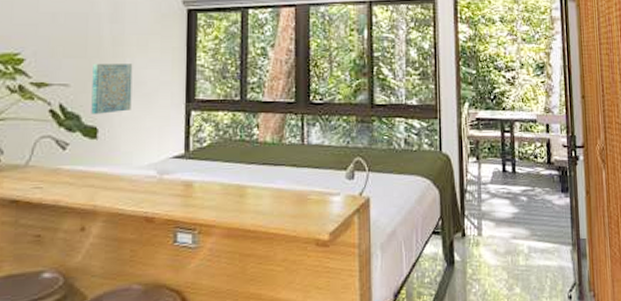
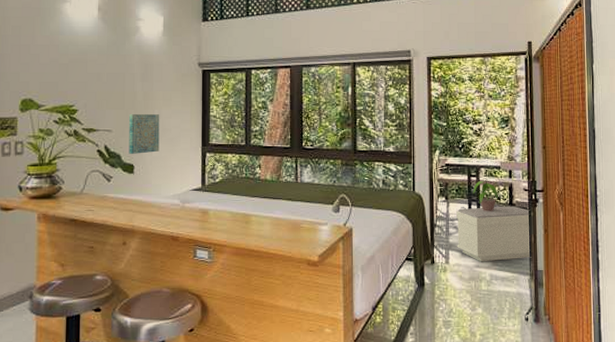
bench: none [489,165,574,233] -> present [456,206,532,262]
potted plant: none [506,137,539,173] -> present [472,181,502,211]

